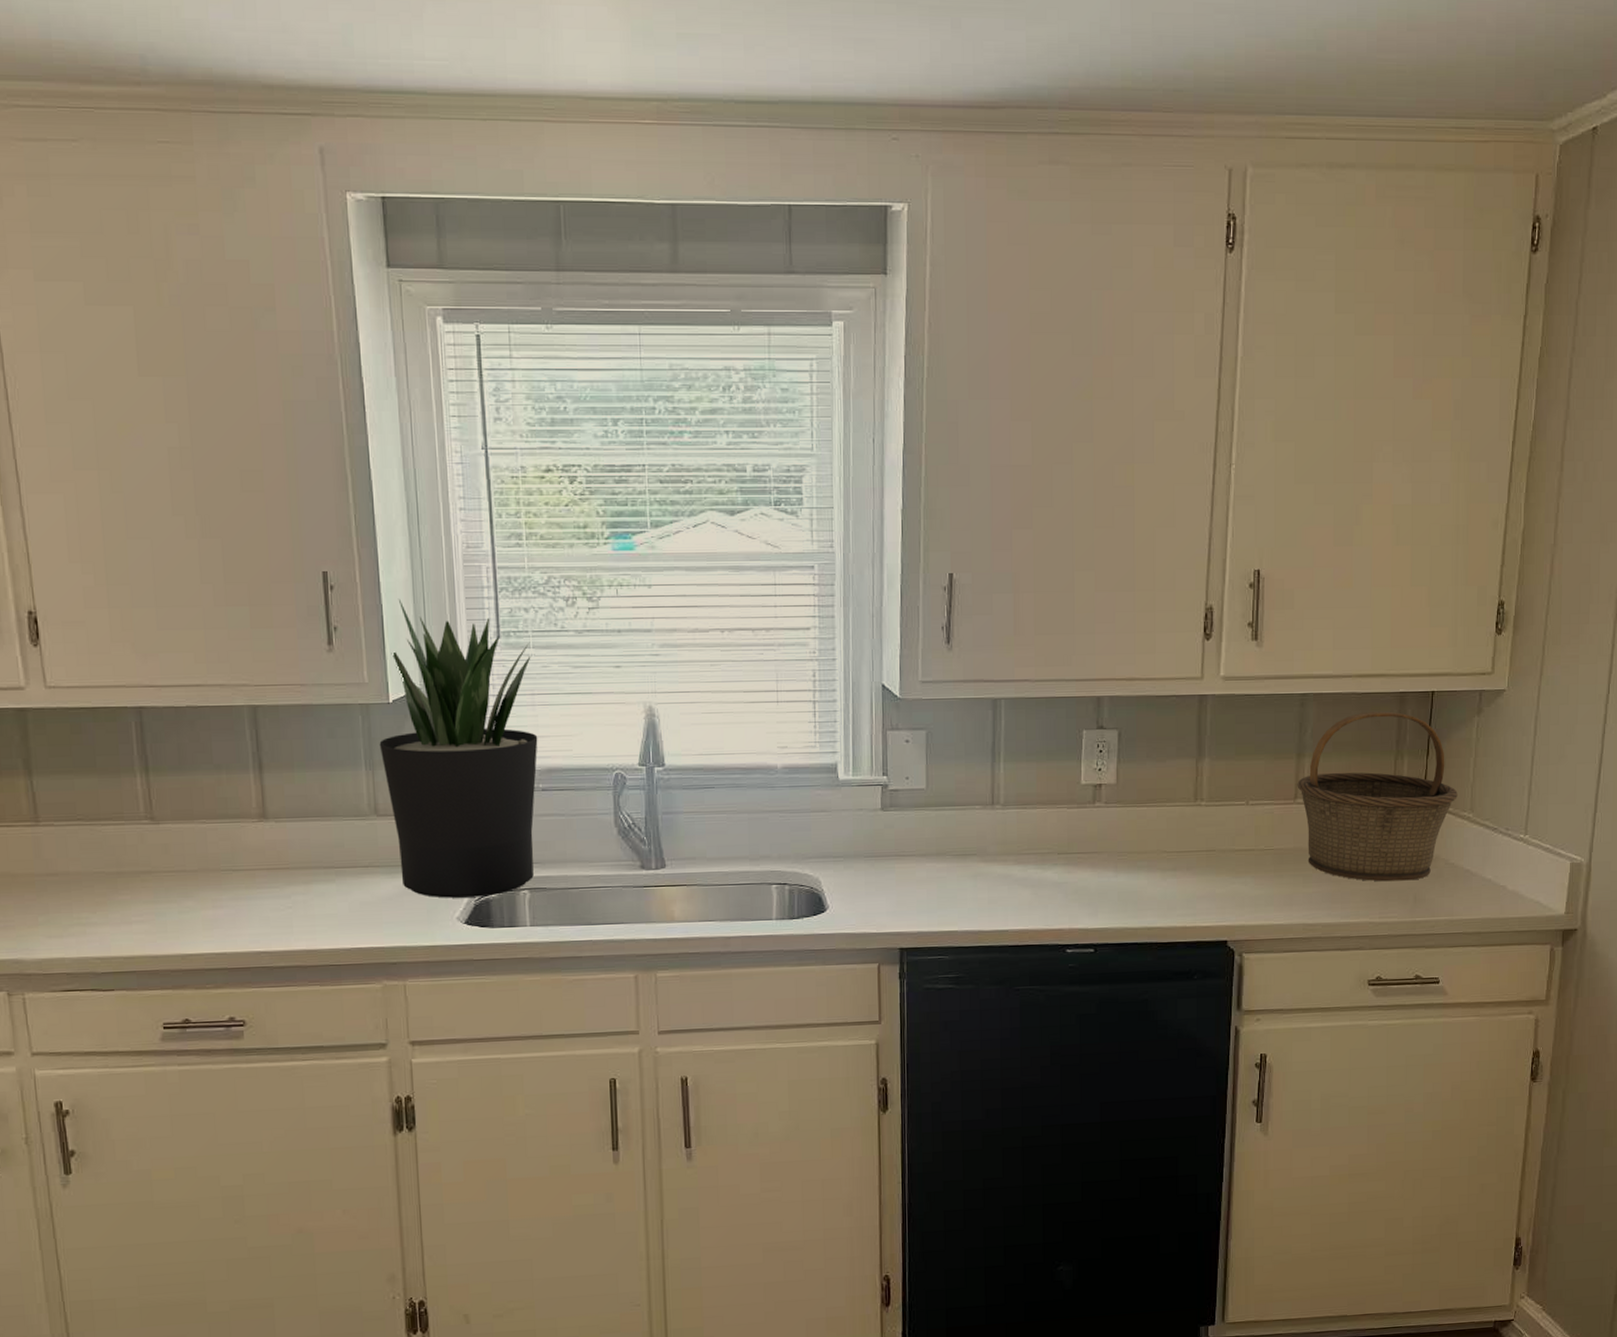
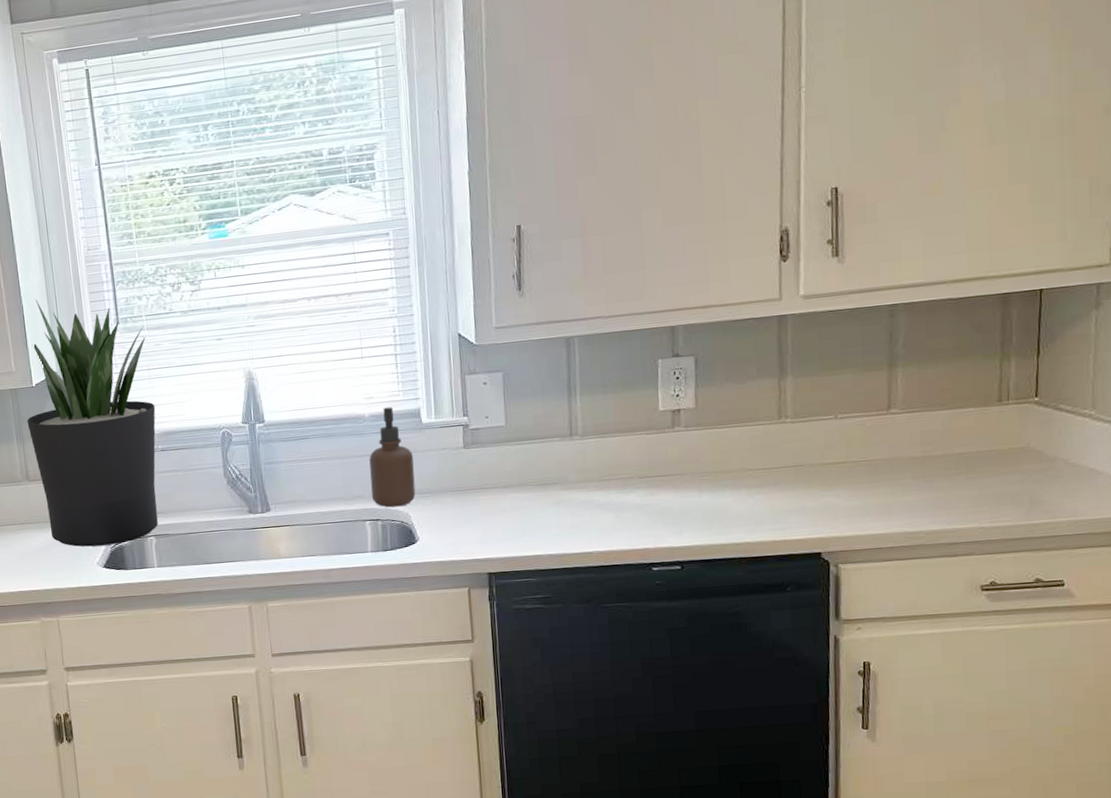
soap dispenser: none [779,759,828,871] -> present [369,407,416,508]
basket: present [1297,711,1458,882] -> none [890,314,1076,486]

